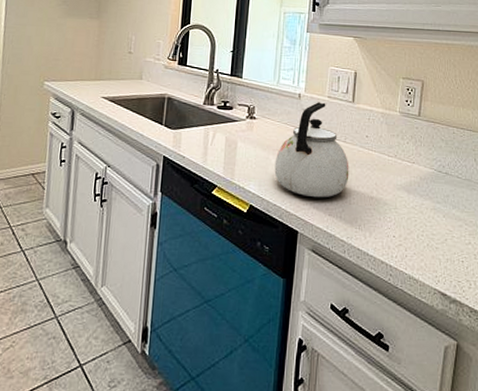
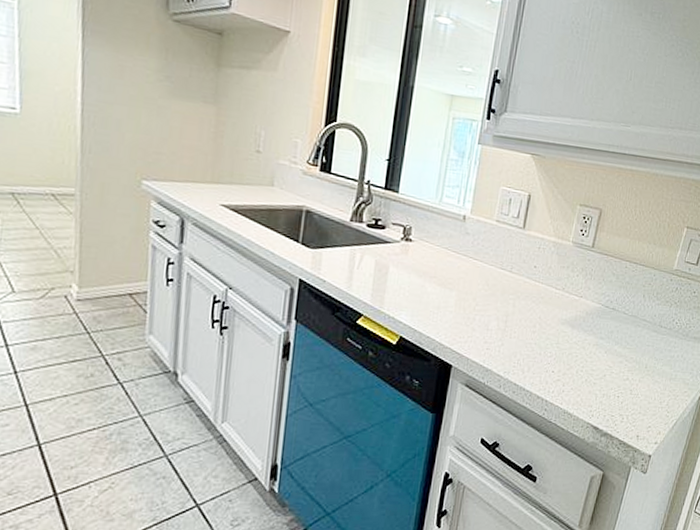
kettle: present [274,102,349,198] -> none [429,226,514,331]

